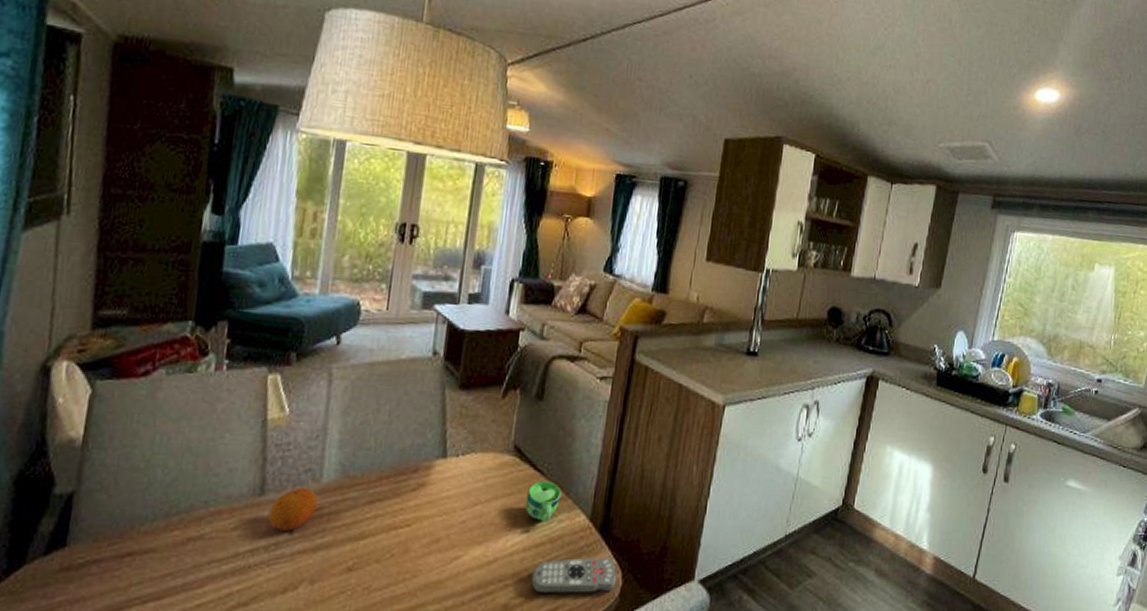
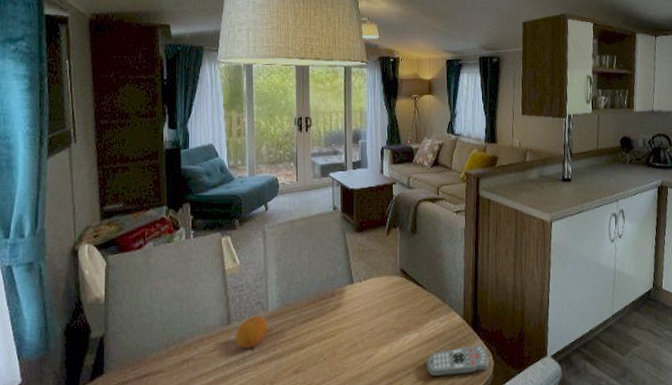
cup: present [526,481,562,522] -> none [415,293,439,324]

